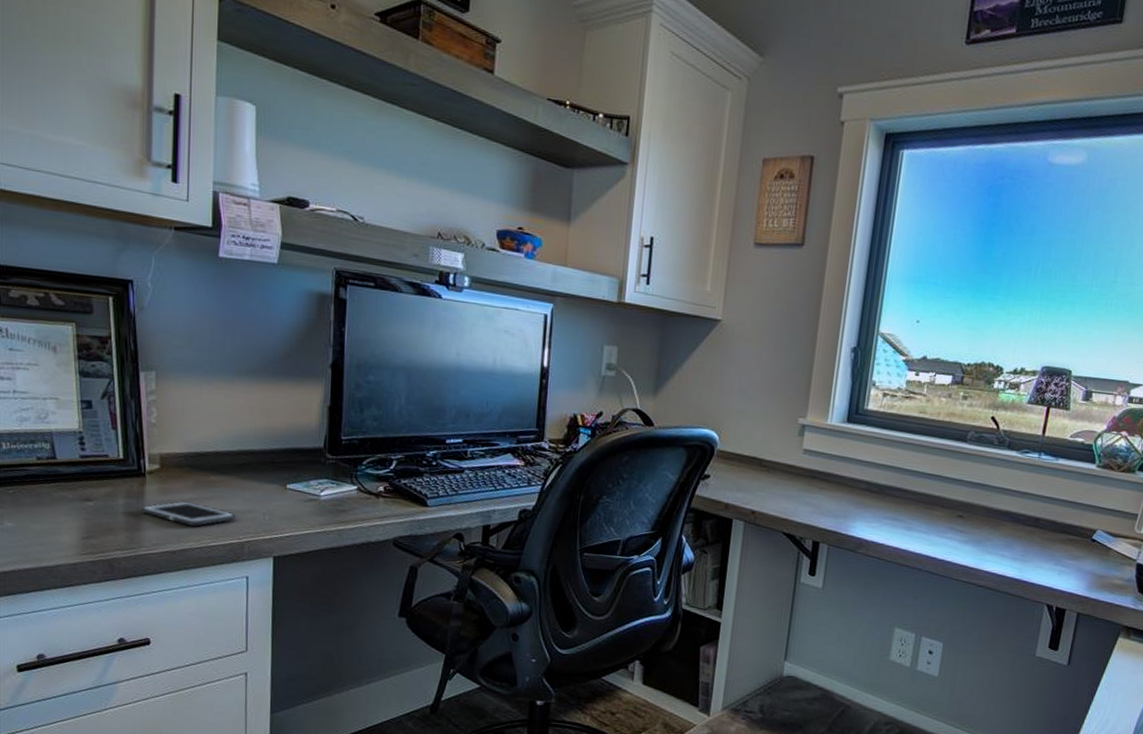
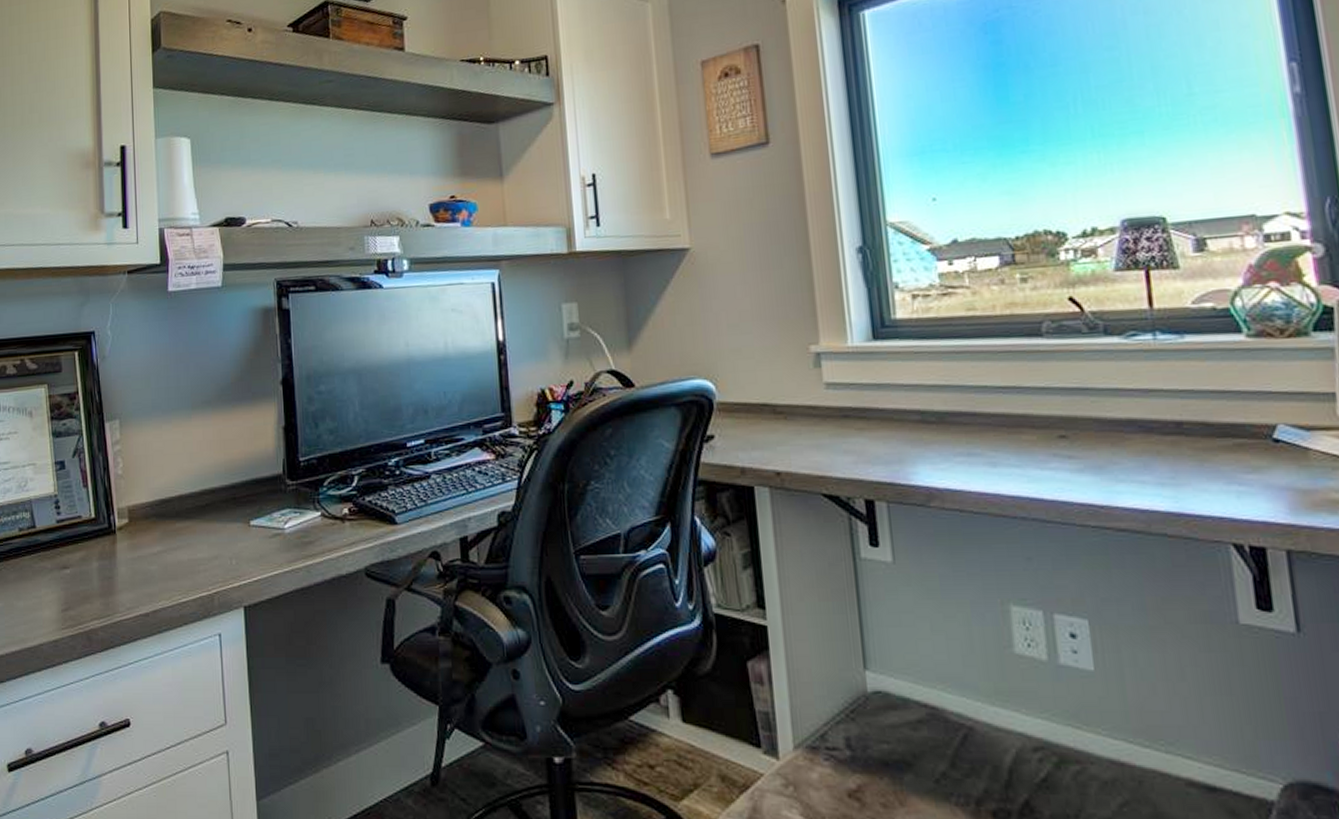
cell phone: present [140,501,235,526] -> none [113,555,203,582]

